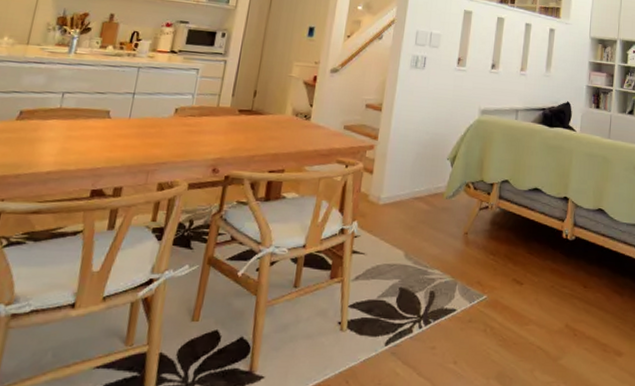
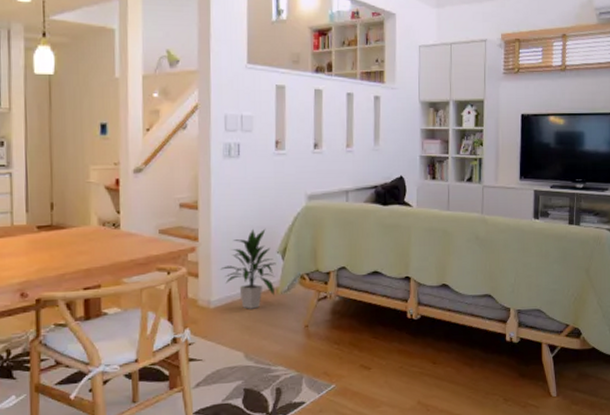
indoor plant: none [394,134,445,210] -> present [221,228,276,309]

